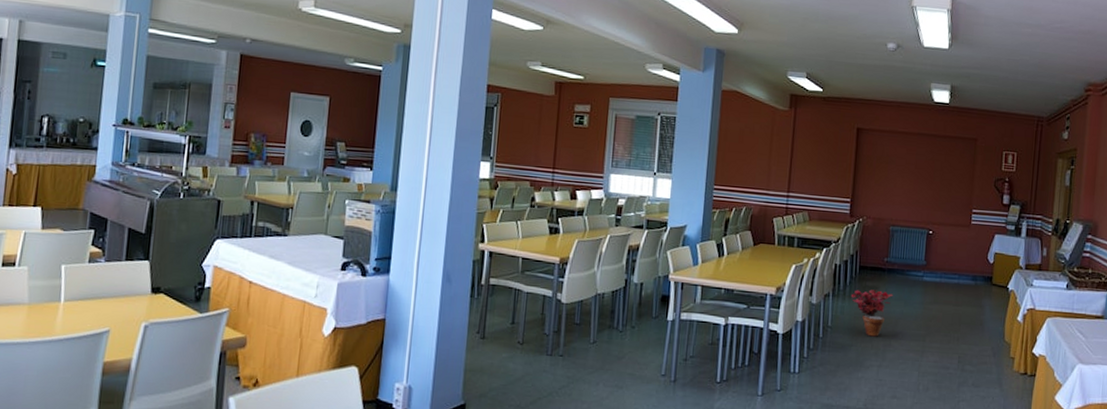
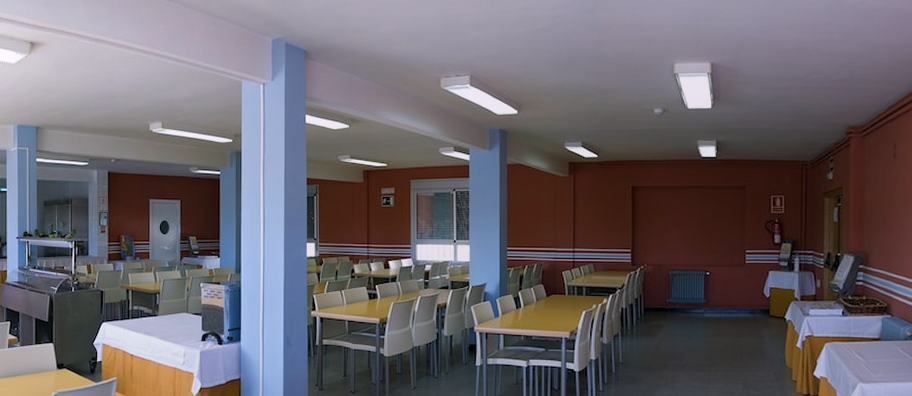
potted plant: present [850,289,894,337] -> none [638,328,678,369]

